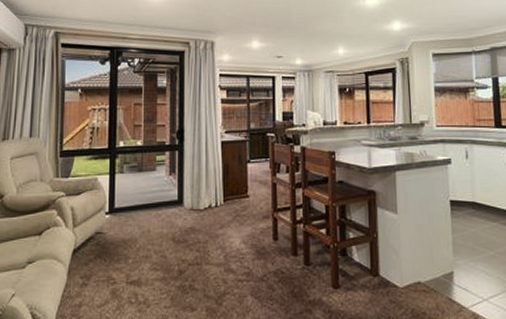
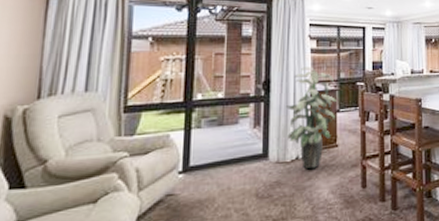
indoor plant: none [198,117,247,218] -> present [285,67,336,169]

